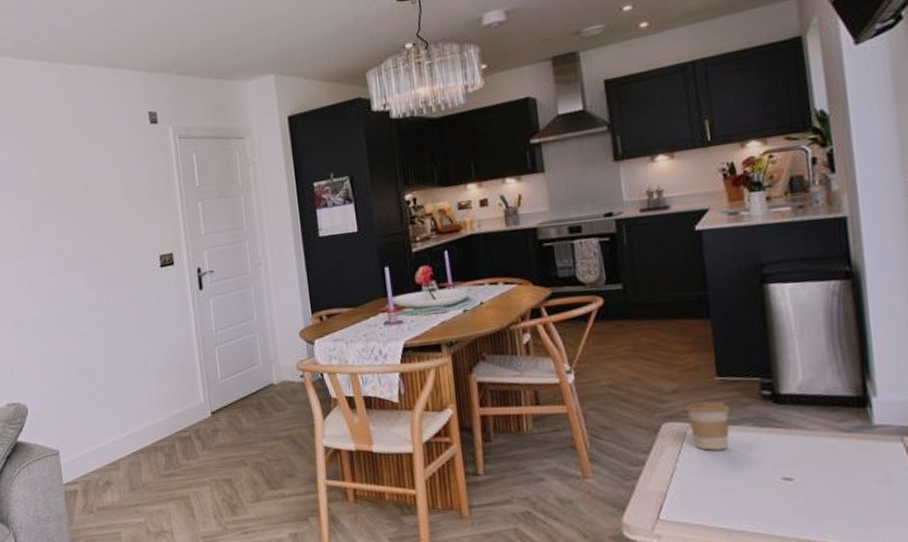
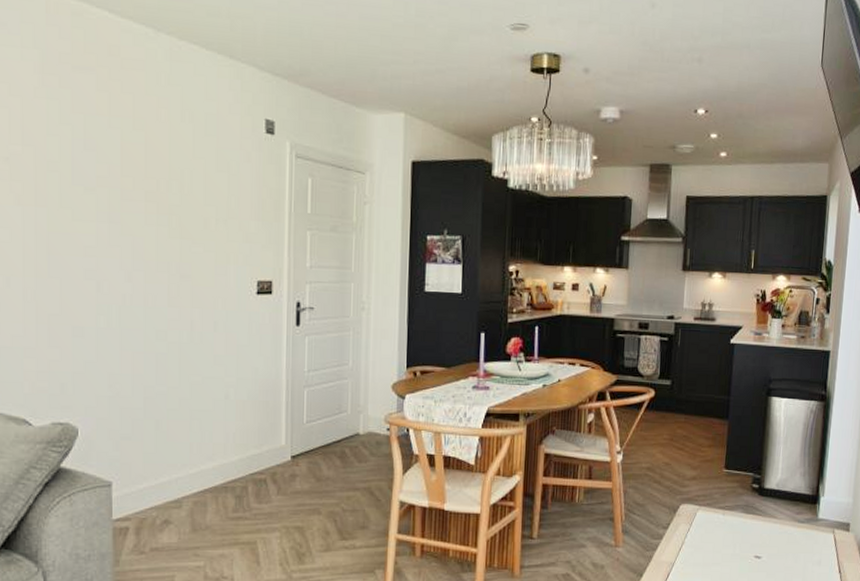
coffee cup: present [686,401,731,451] -> none [699,488,730,530]

